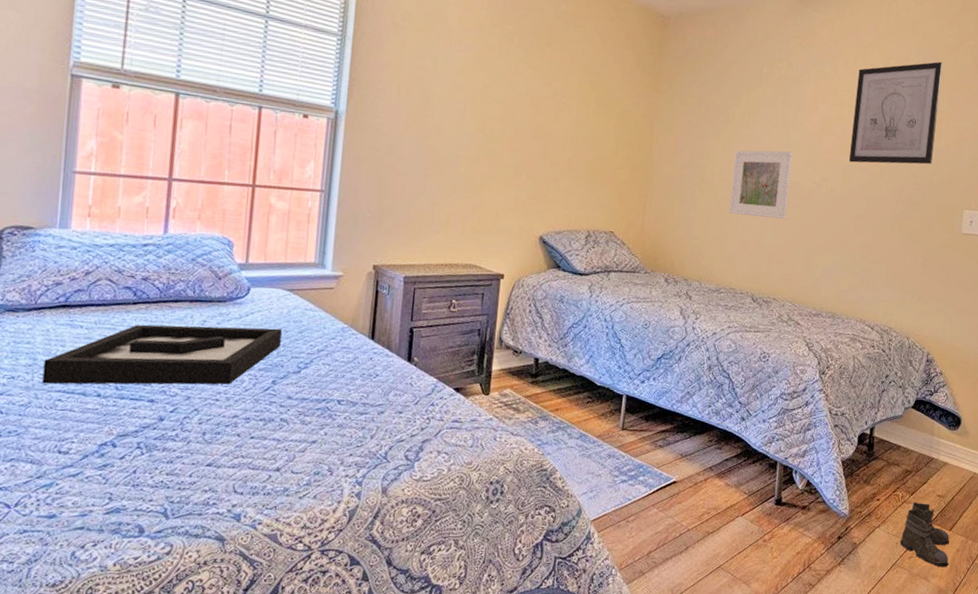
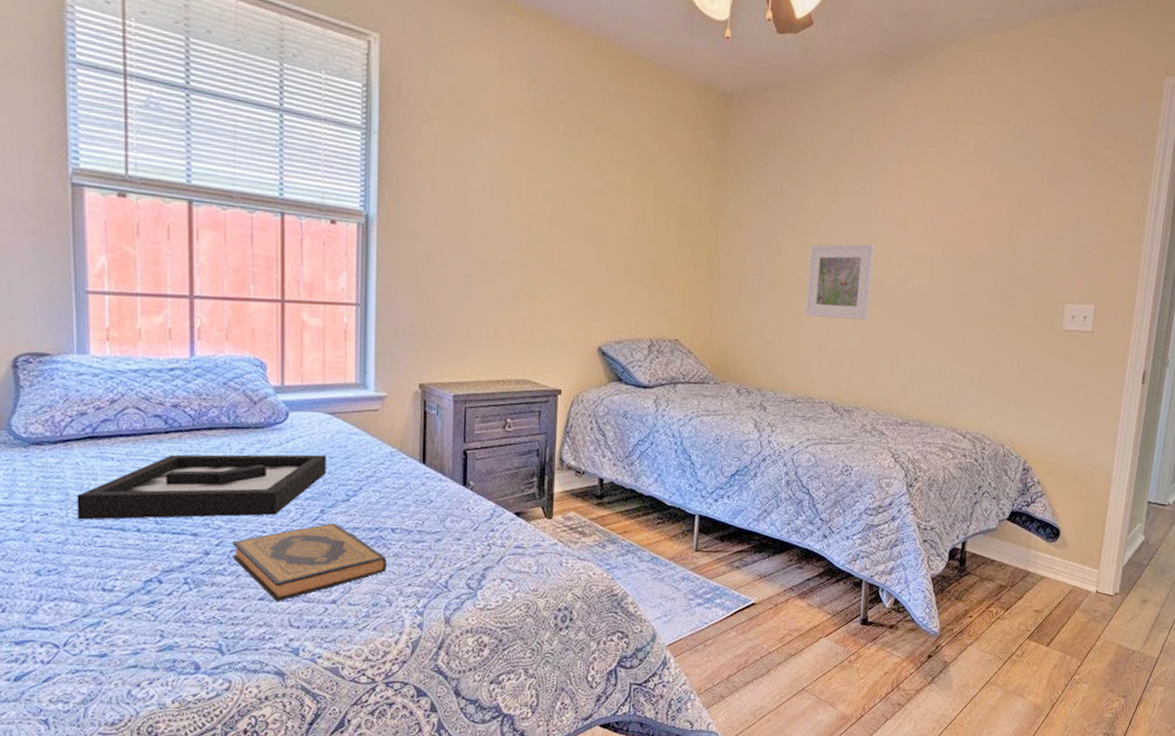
hardback book: none [184,393,331,467] -> present [231,523,387,601]
wall art: present [849,61,944,165] -> none [937,136,1044,255]
boots: present [900,501,950,568] -> none [994,617,1047,684]

